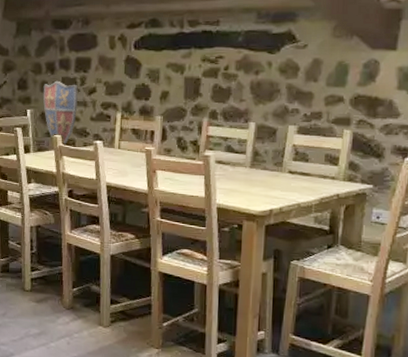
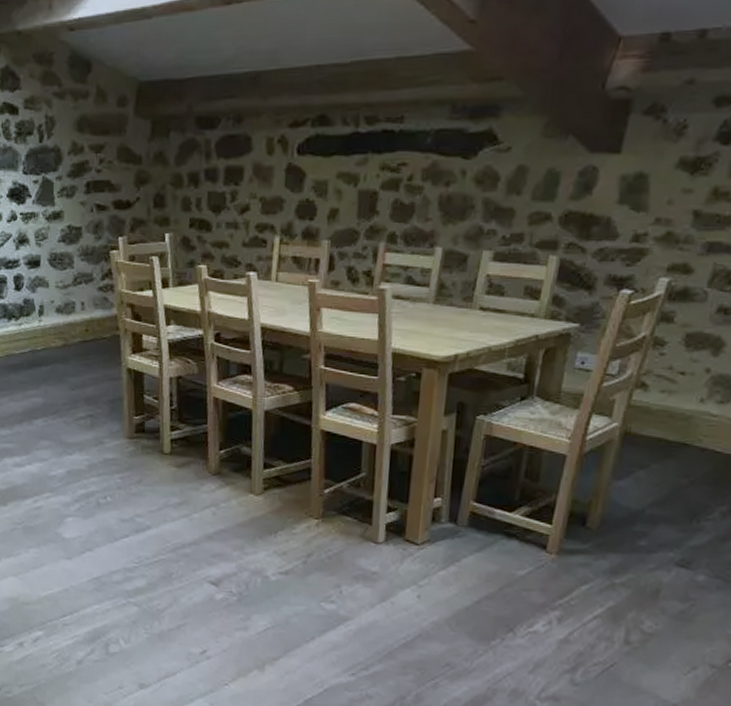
decorative shield: present [43,80,78,146] -> none [184,196,228,278]

